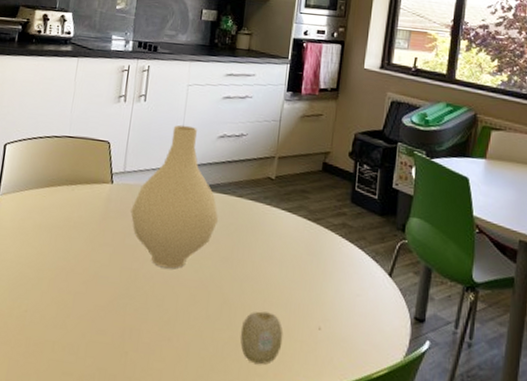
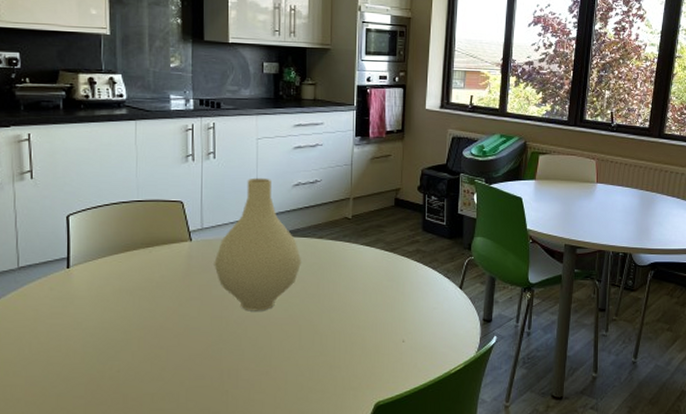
fruit: present [240,311,284,365] -> none [333,335,372,380]

